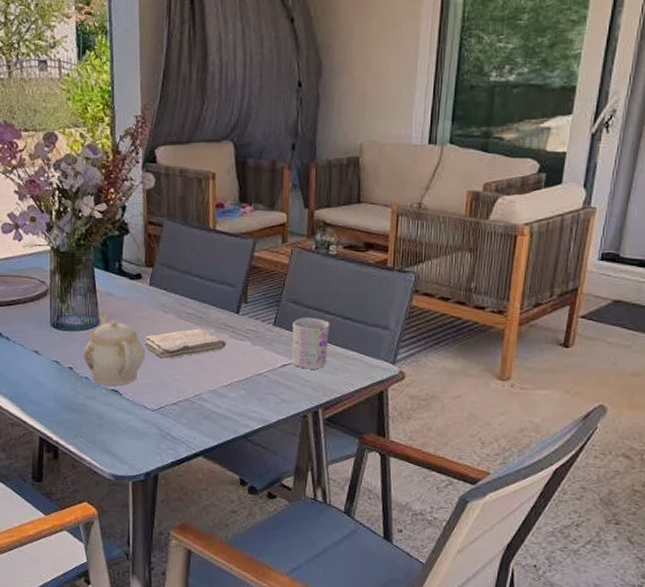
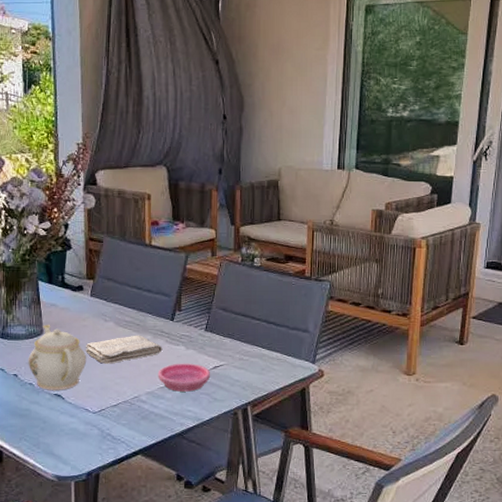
saucer: none [221,360,279,391] -> present [158,363,211,392]
mug: present [291,317,330,370] -> none [222,322,256,370]

